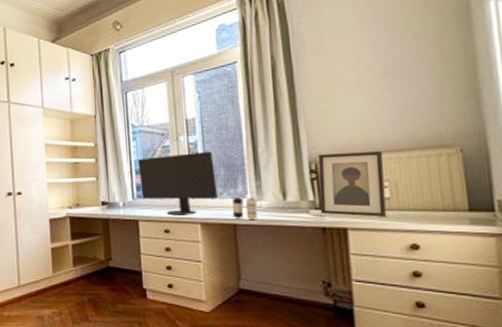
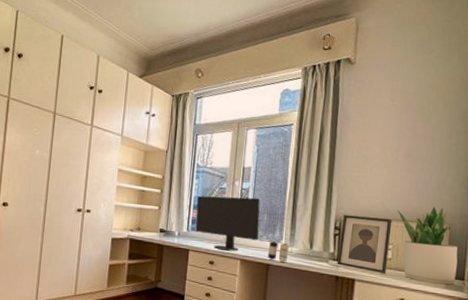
planter: none [388,128,483,220] -> present [398,207,458,285]

